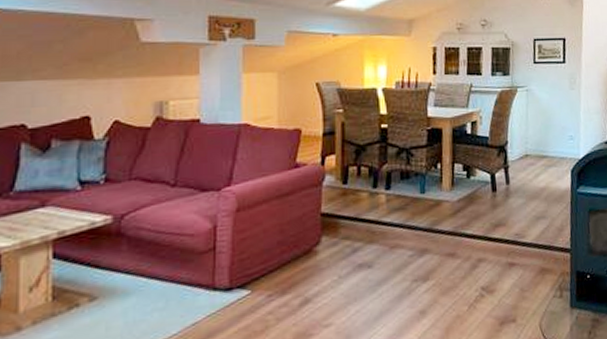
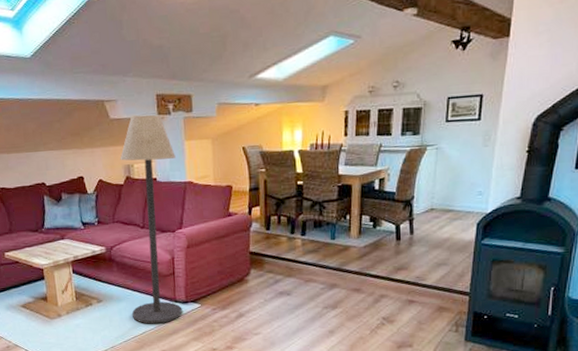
floor lamp: none [143,39,229,328] -> present [120,114,182,324]

